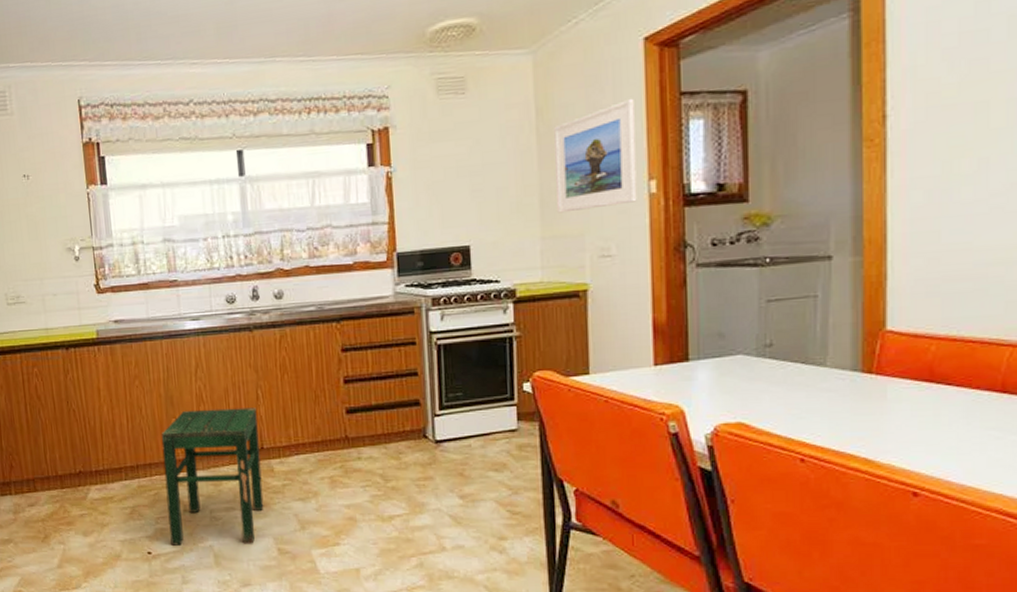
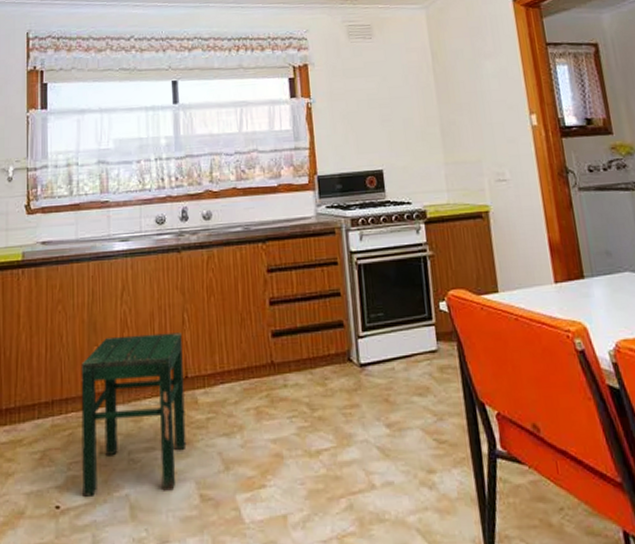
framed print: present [554,98,637,213] -> none [448,46,523,142]

